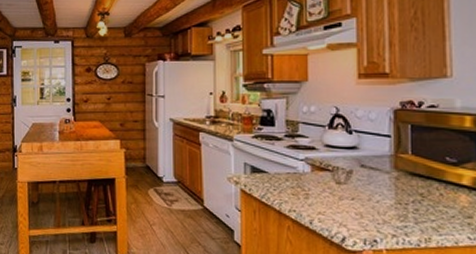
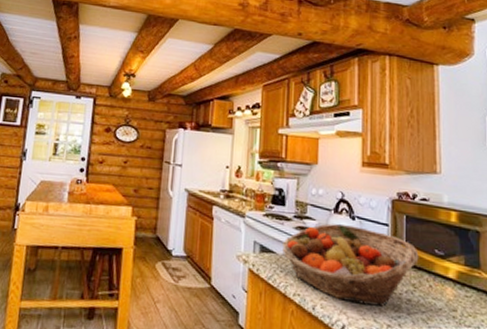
fruit basket: none [275,139,427,218] -> present [282,223,419,307]

